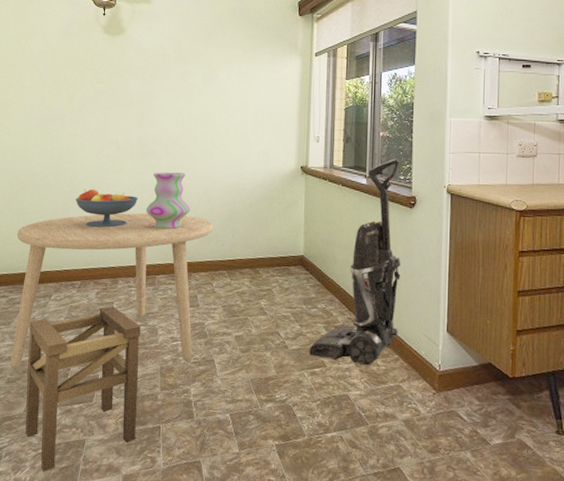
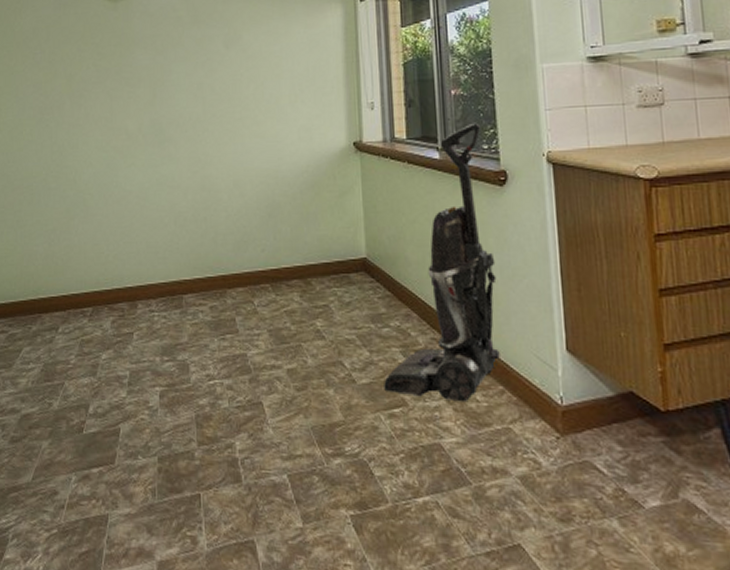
dining table: present [10,213,213,369] -> none [13,215,249,424]
stool: present [25,306,141,472] -> none [33,337,170,559]
fruit bowl: present [75,189,139,228] -> none [81,190,156,237]
vase: present [146,172,190,229] -> none [166,162,220,235]

